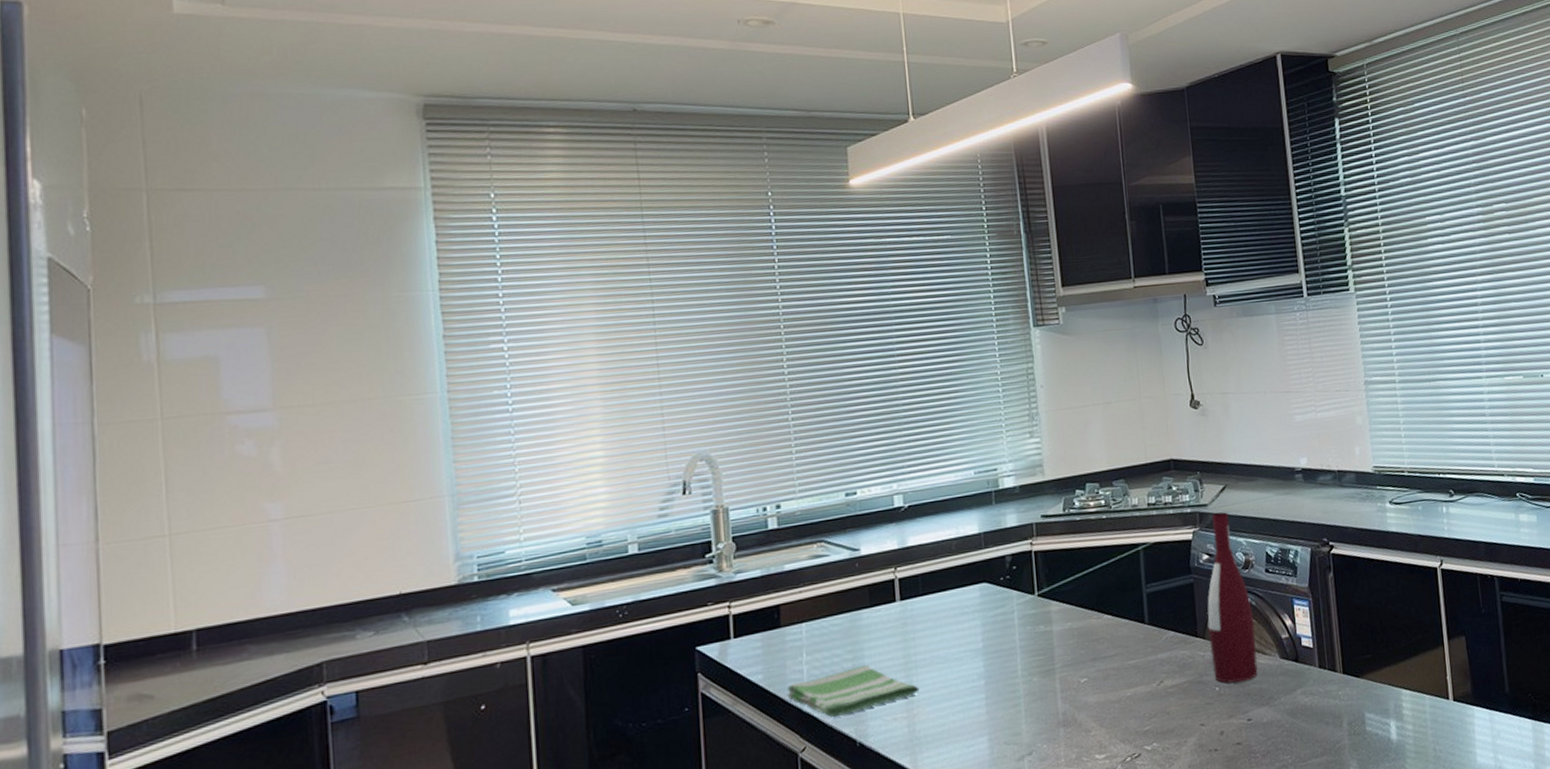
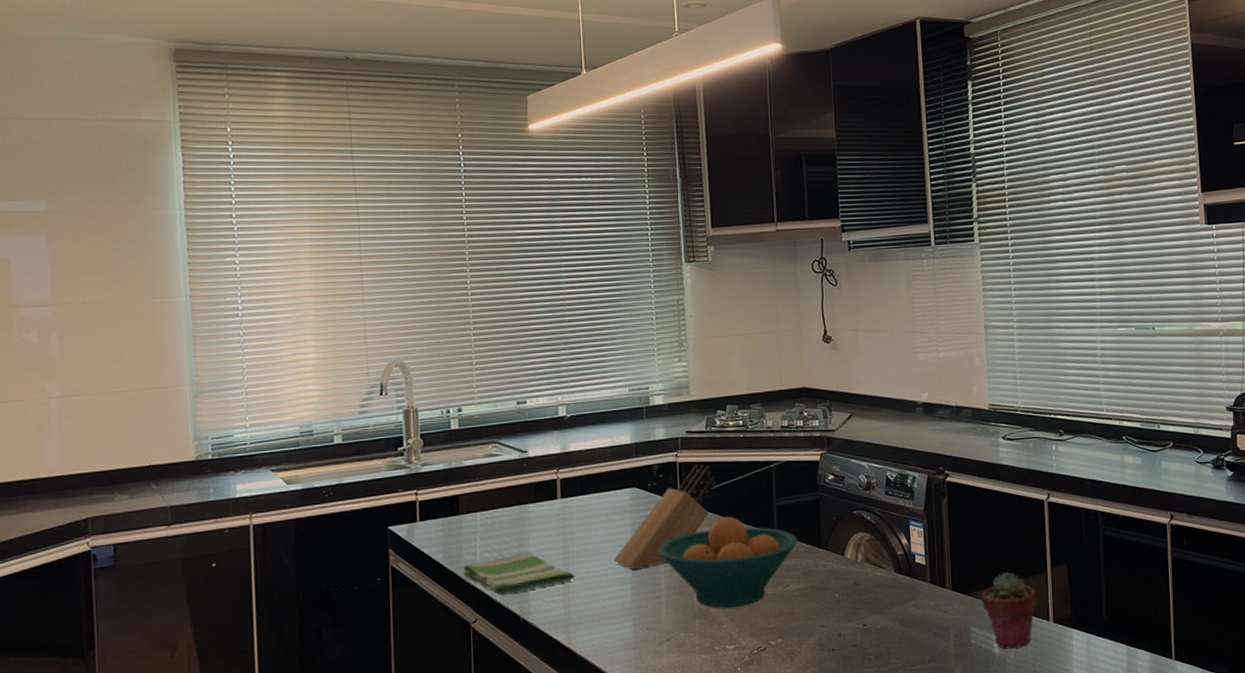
knife block: none [964,551,1077,677] -> present [614,463,716,570]
fruit bowl: none [1014,608,1172,714] -> present [658,516,798,609]
wine bottle: present [1207,512,1258,683] -> none [830,438,874,591]
potted succulent: none [1375,648,1434,734] -> present [981,571,1036,648]

